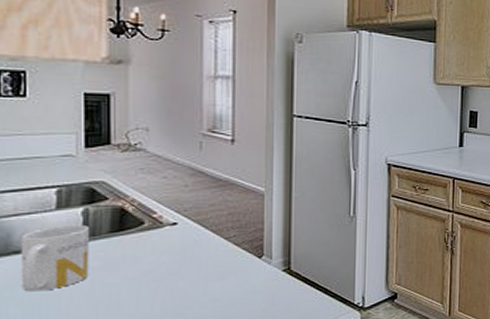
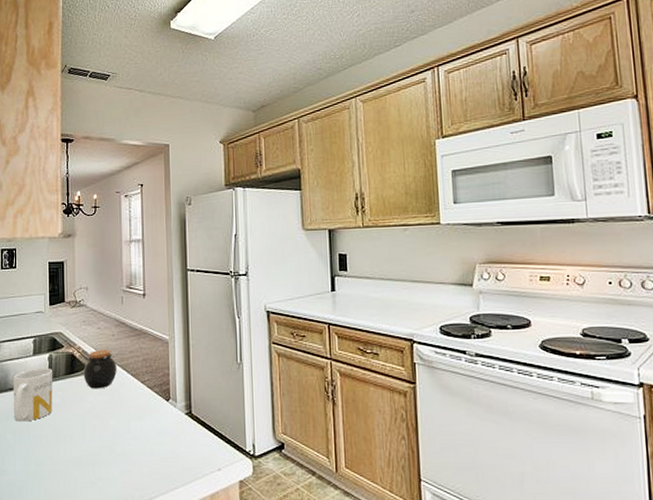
jar: none [139,201,190,248] -> present [83,349,117,389]

